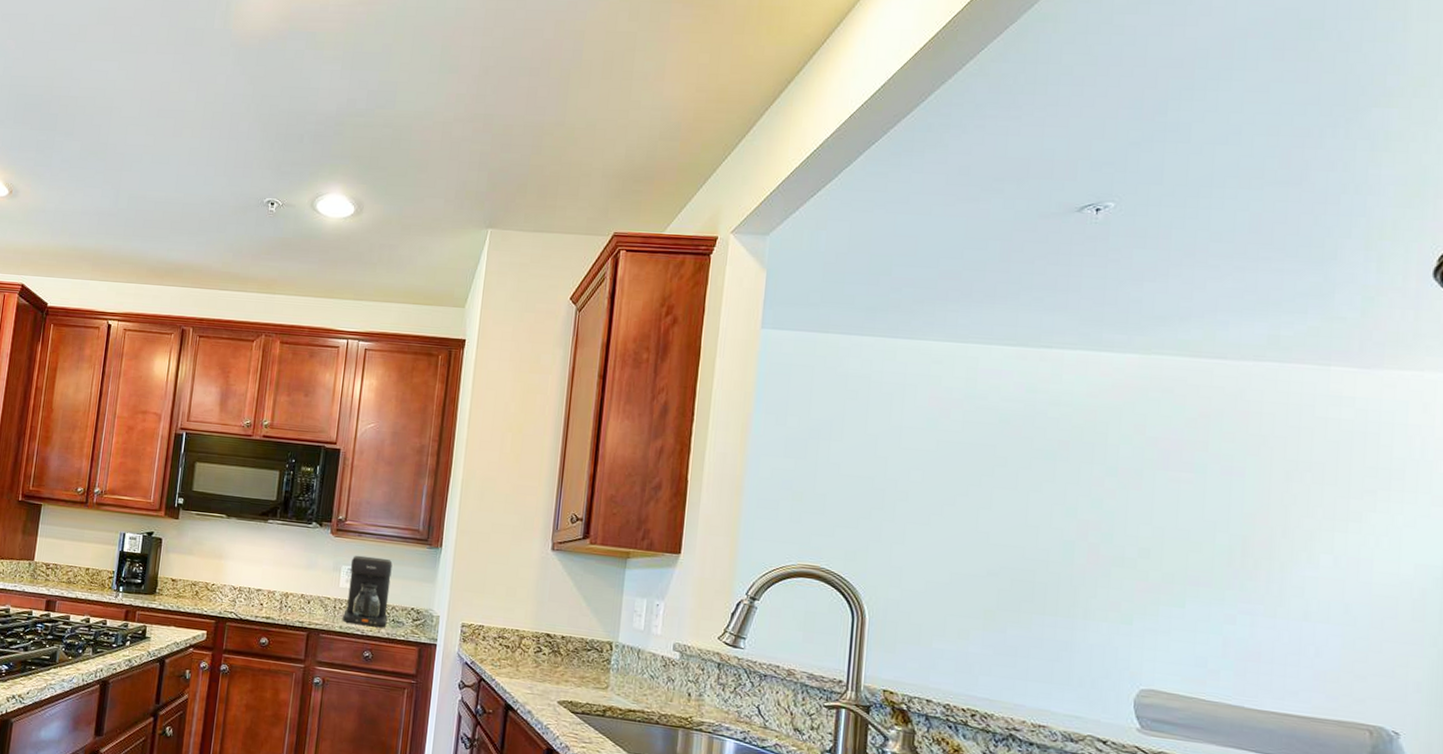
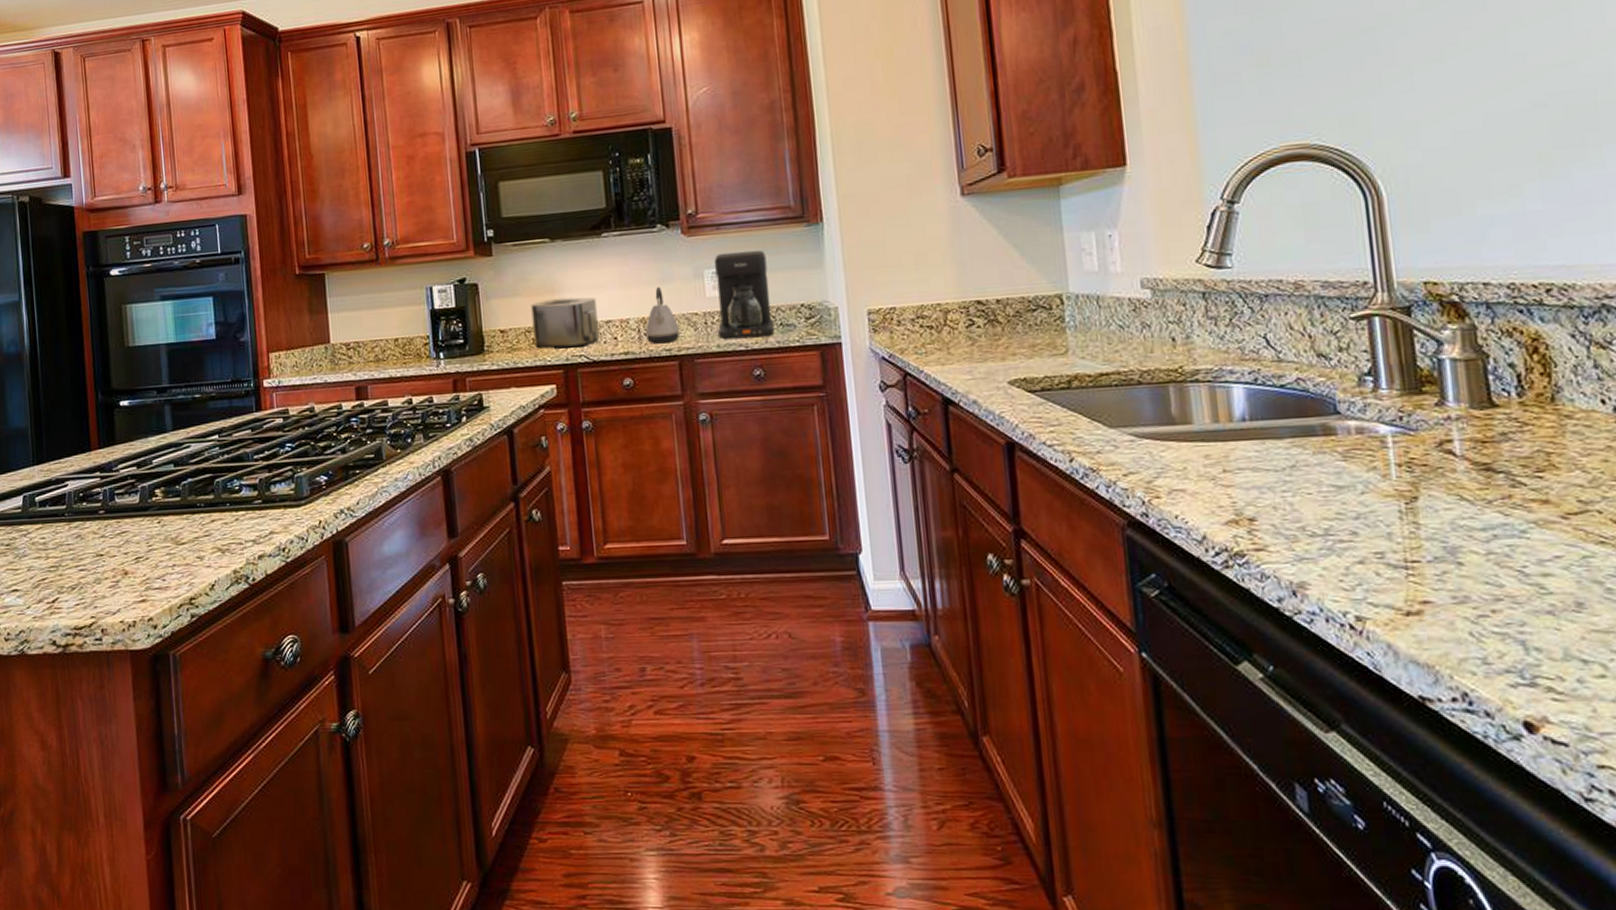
toaster: none [197,563,253,606] -> present [531,297,600,349]
kettle: none [285,571,314,617] -> present [644,287,680,344]

